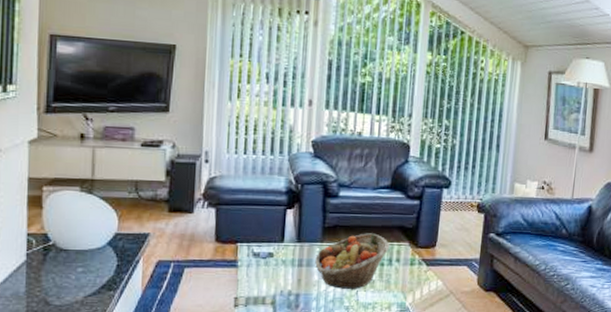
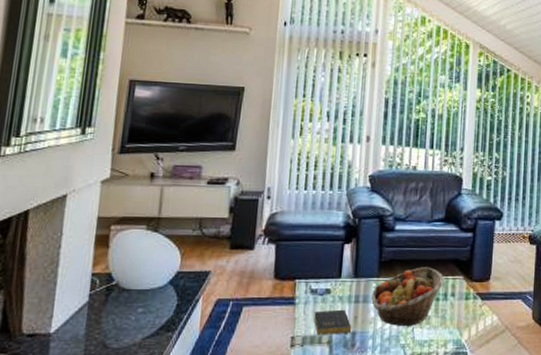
book: none [257,272,295,297] -> present [314,309,351,335]

